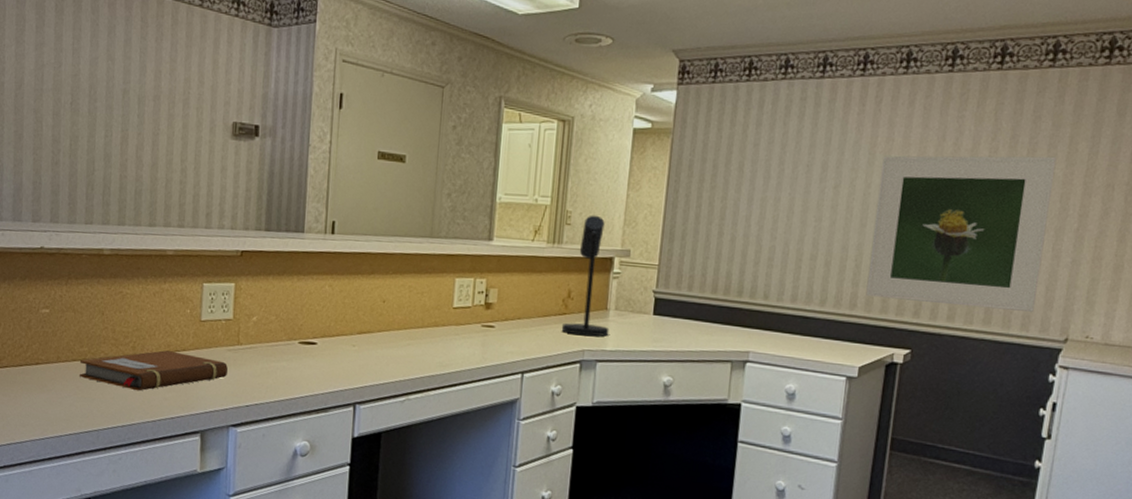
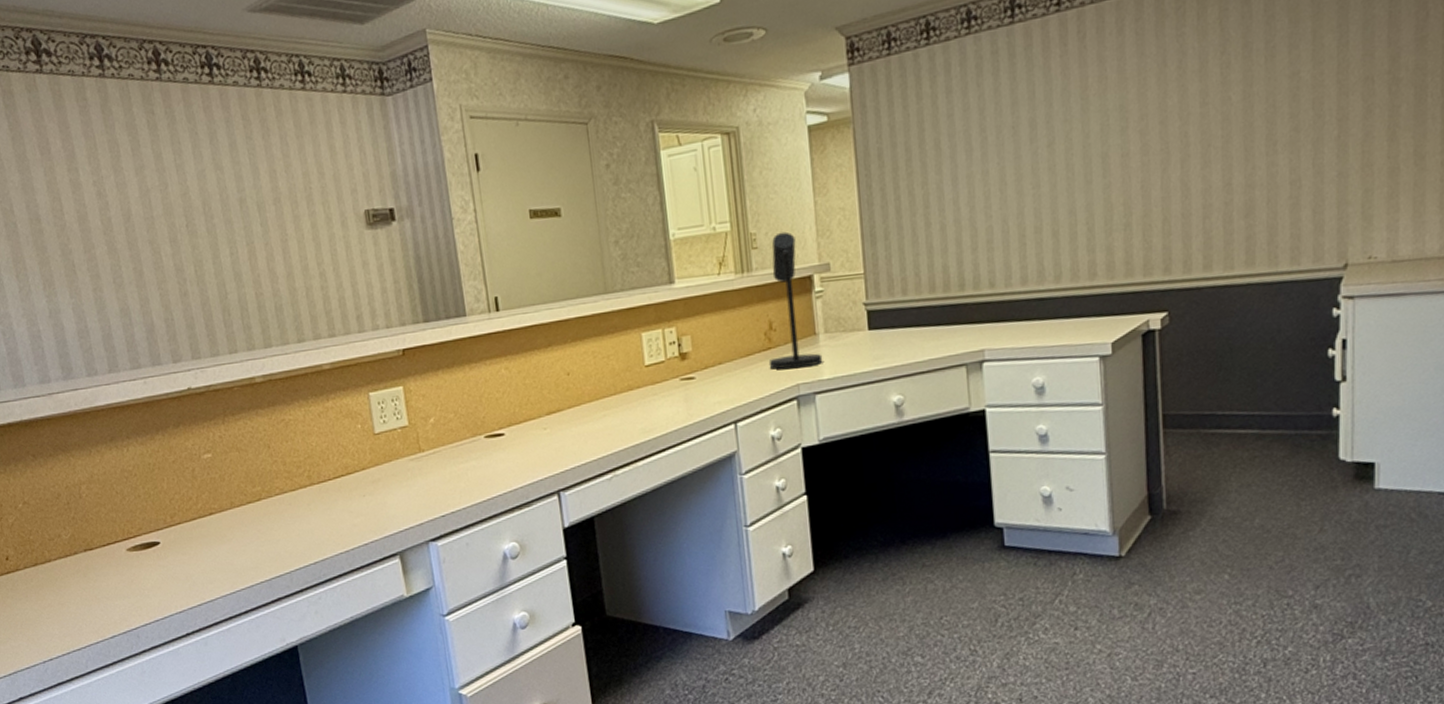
notebook: present [79,350,228,391] -> none [255,472,415,523]
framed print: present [866,155,1057,313] -> none [1098,58,1303,262]

